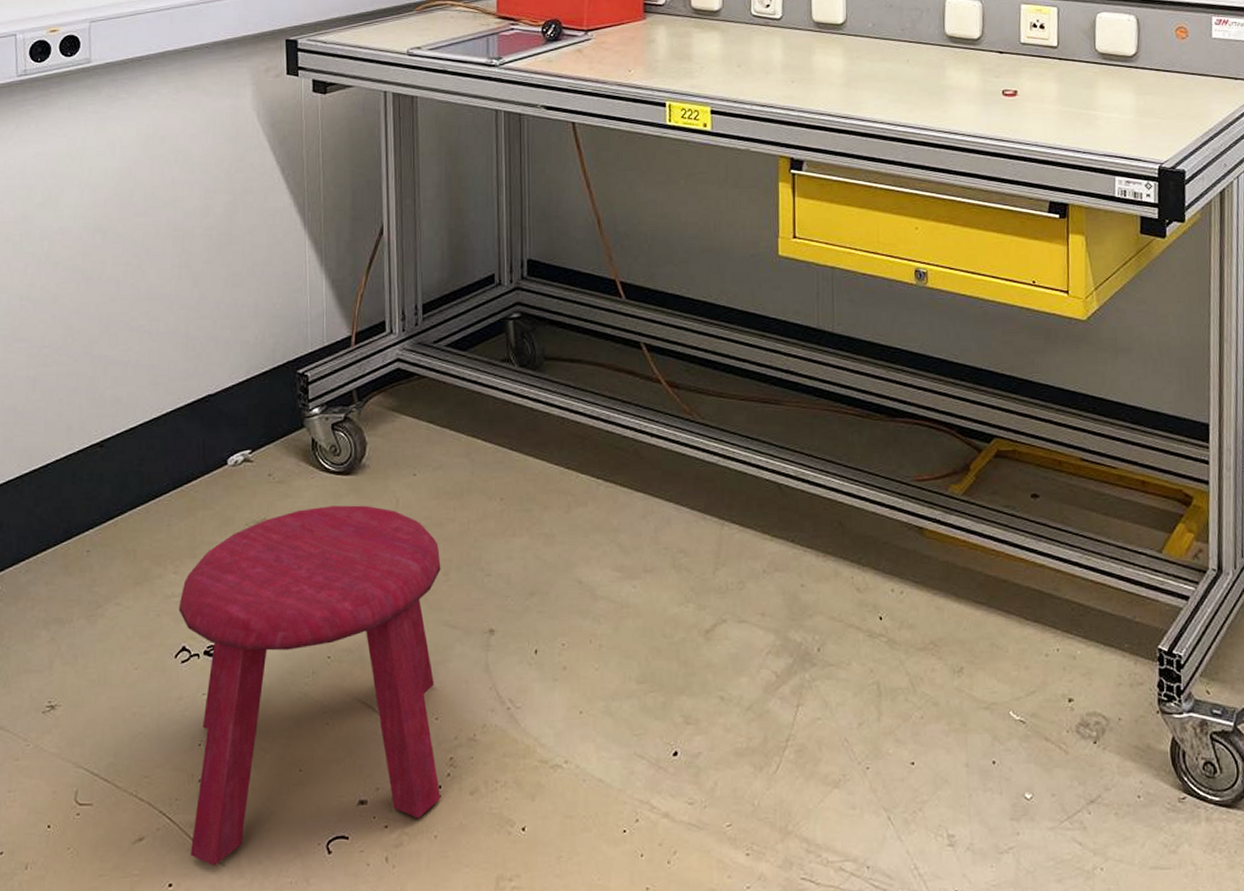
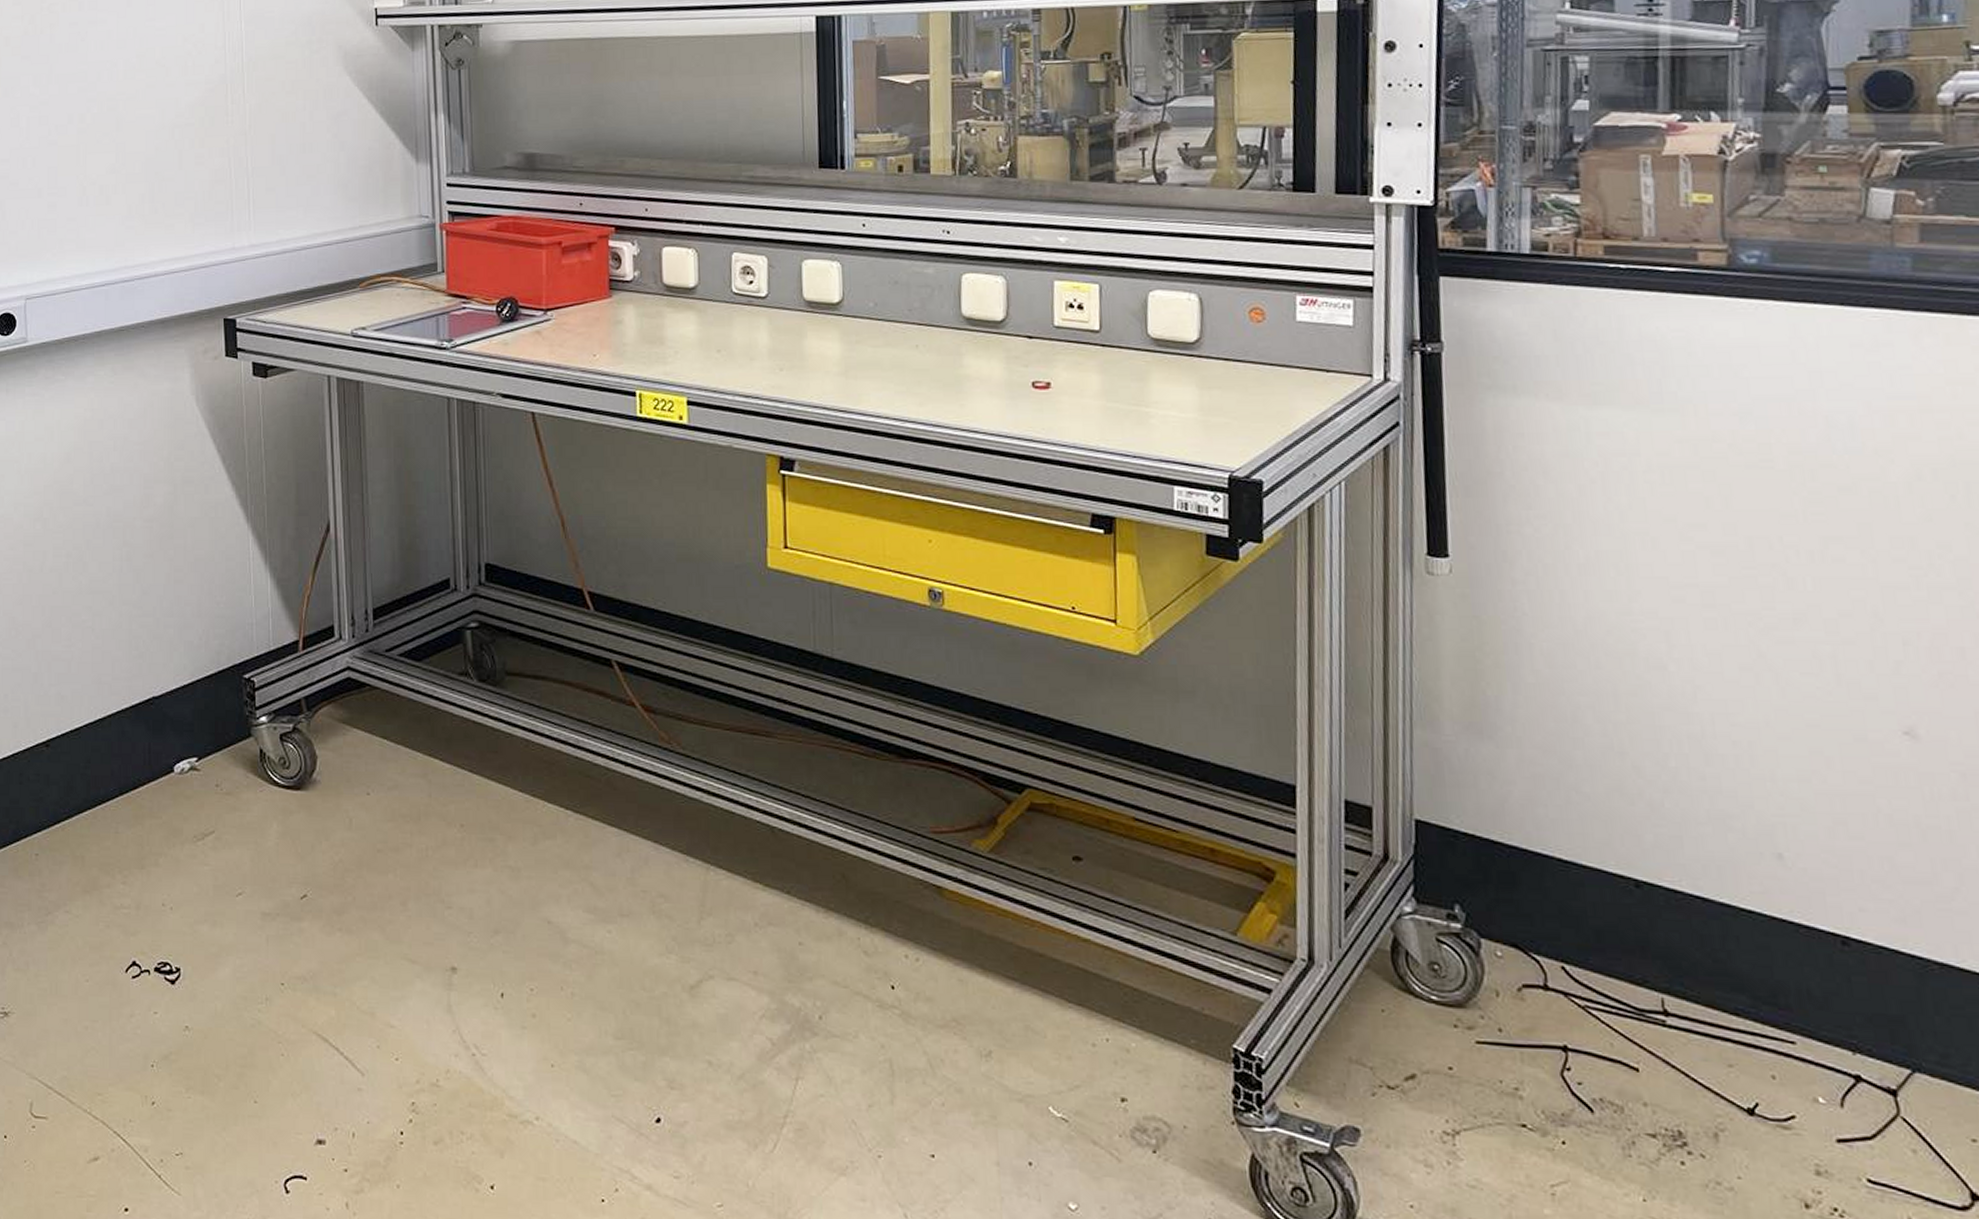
stool: present [178,505,441,867] -> none [128,822,403,1195]

